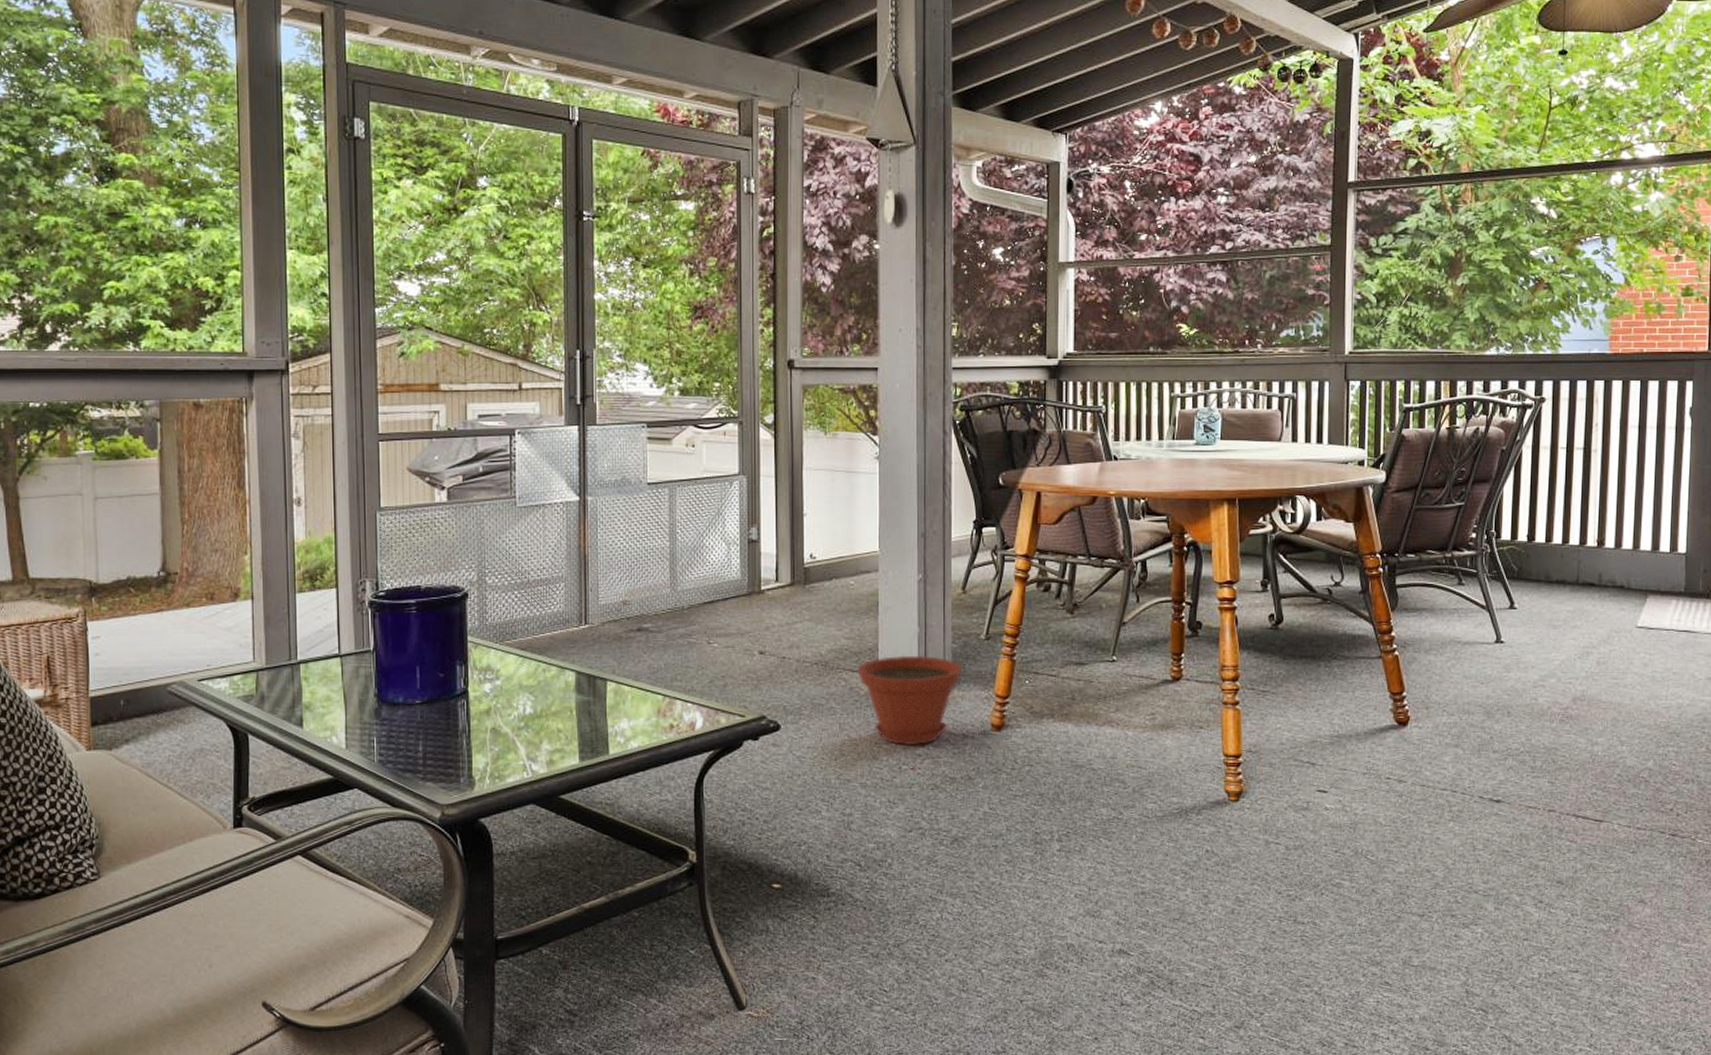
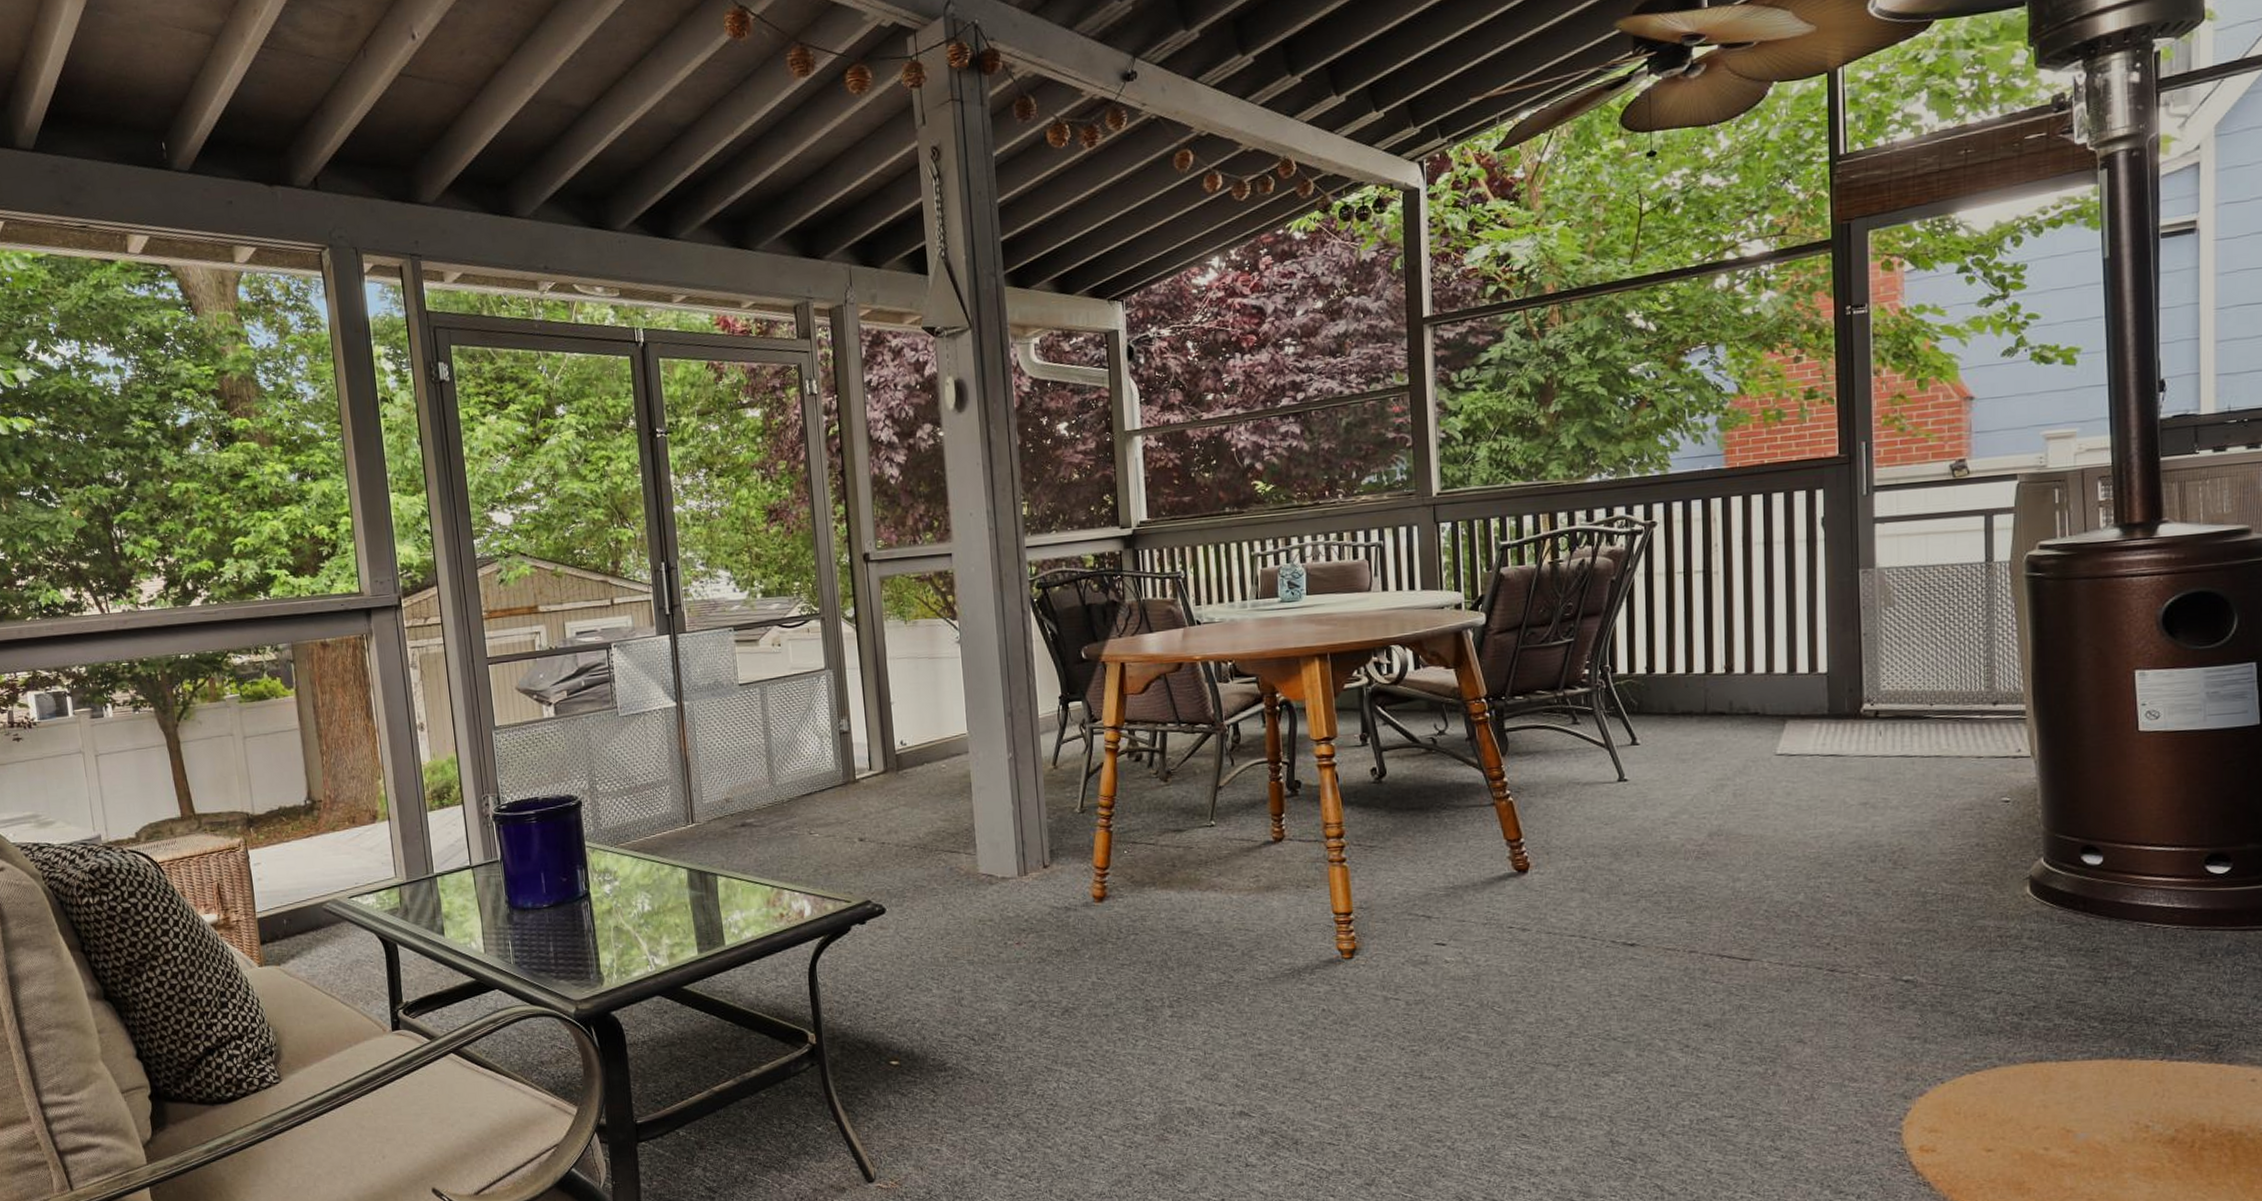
plant pot: present [857,655,962,746] -> none [955,832,1059,922]

